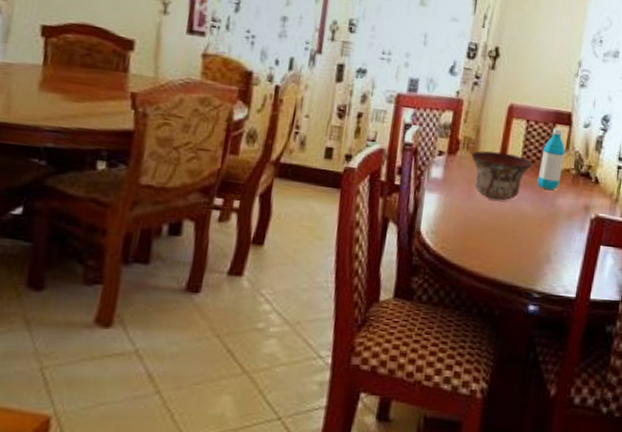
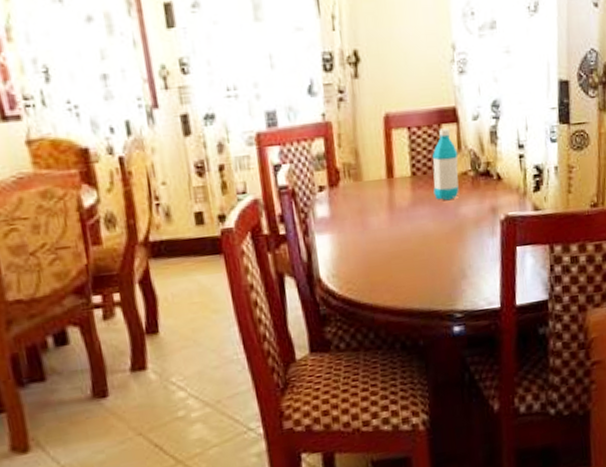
bowl: present [471,150,532,201] -> none [355,170,424,226]

